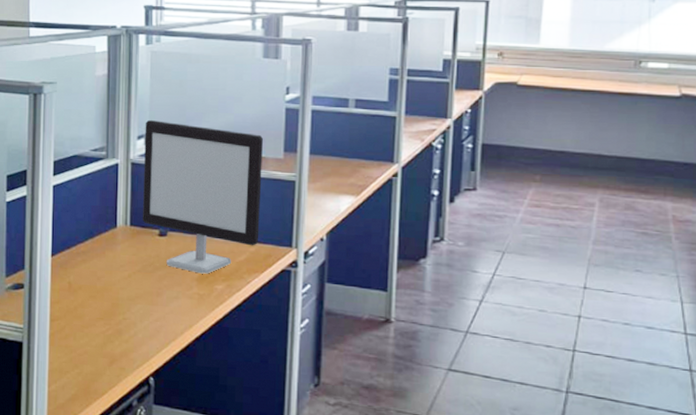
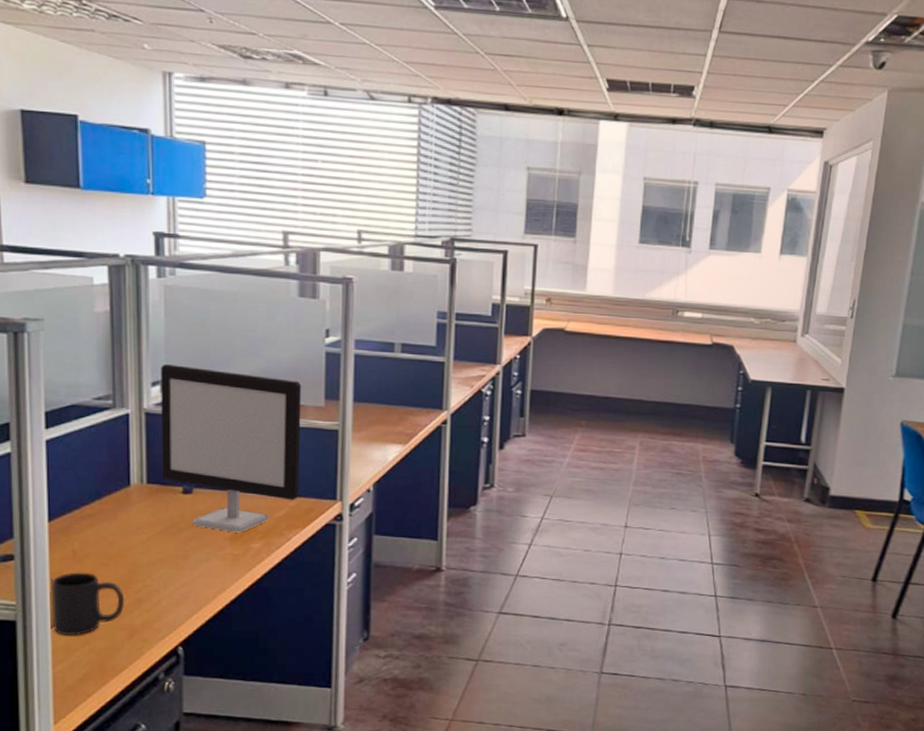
mug: none [50,302,108,359] -> present [51,572,125,635]

